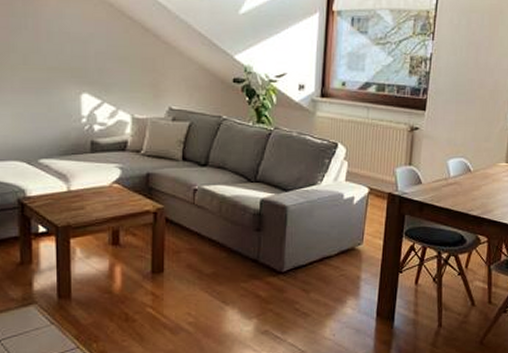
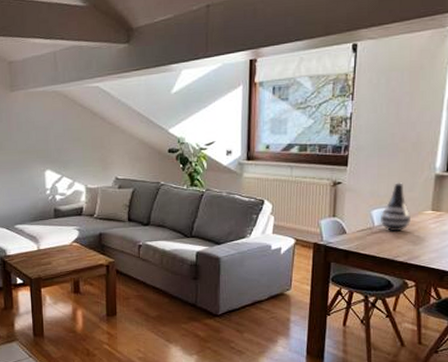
vase: none [456,131,485,184] -> present [381,182,411,232]

